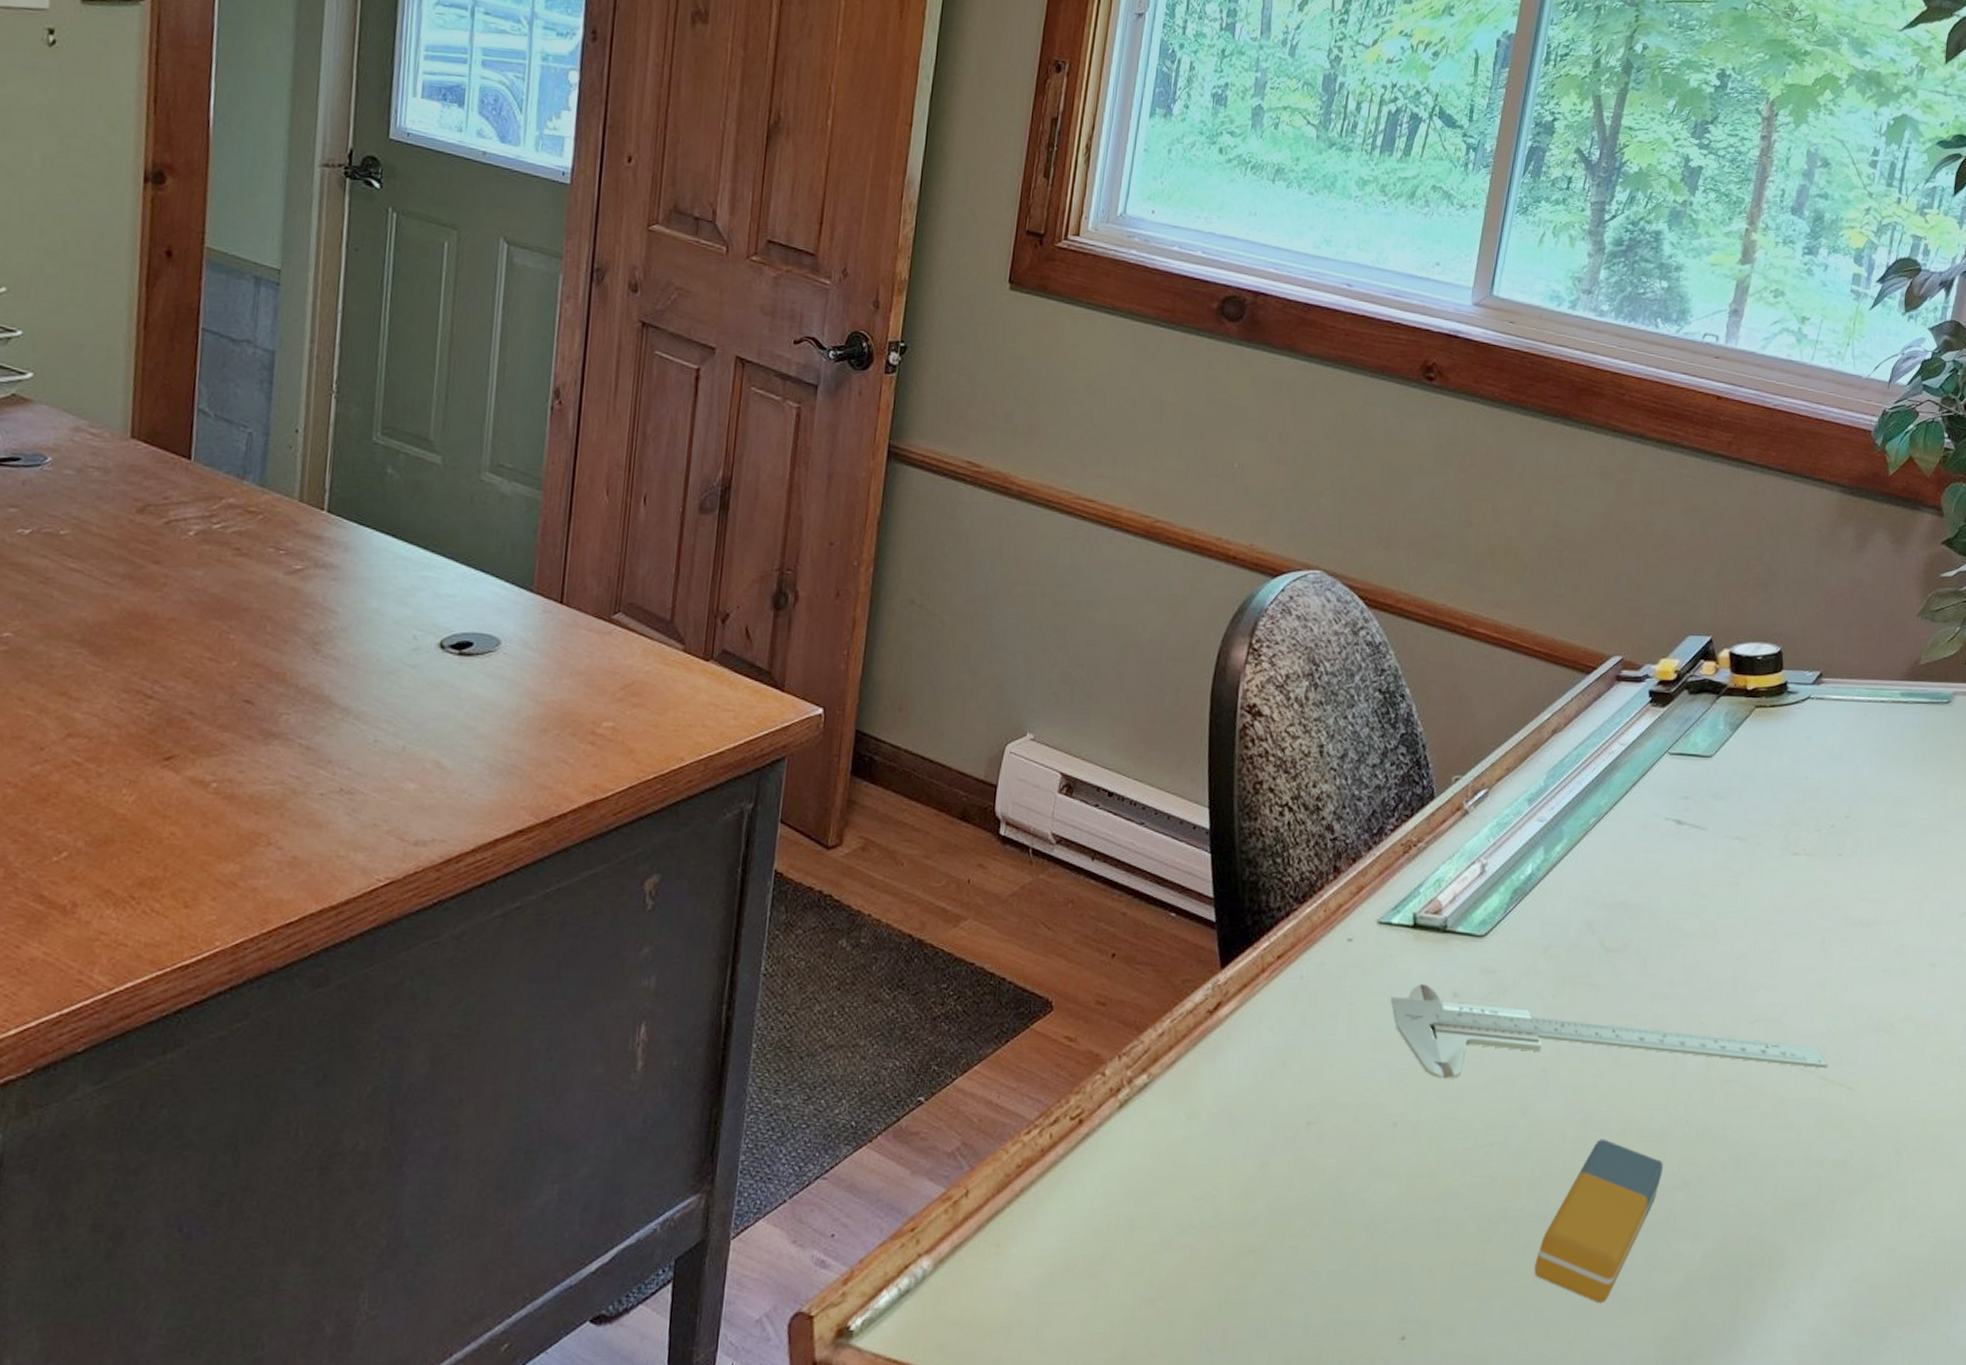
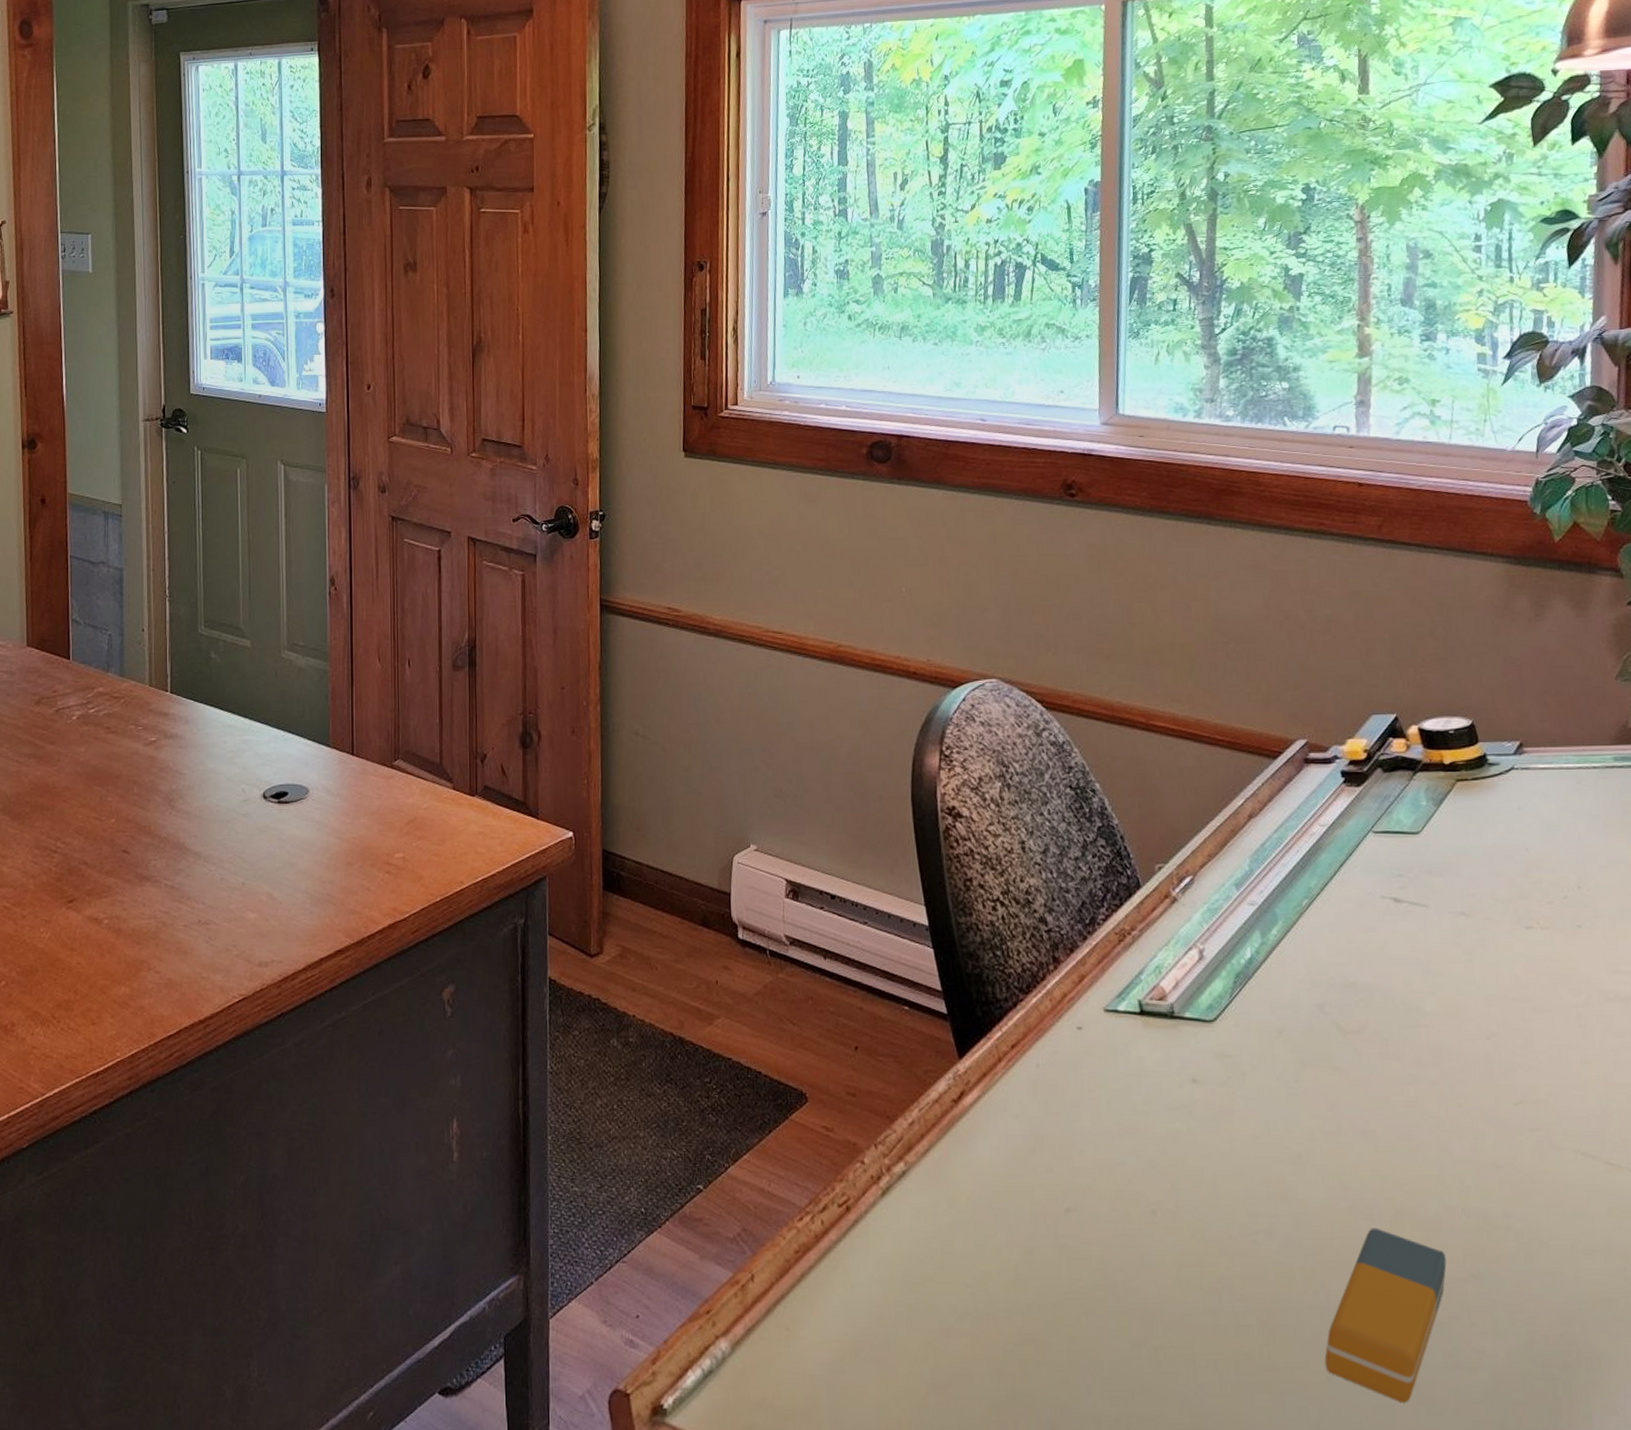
ruler: present [1390,984,1828,1079] -> none [1129,1070,1611,1166]

